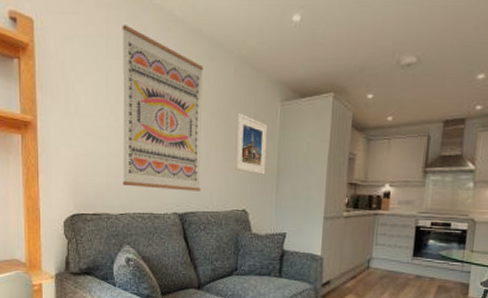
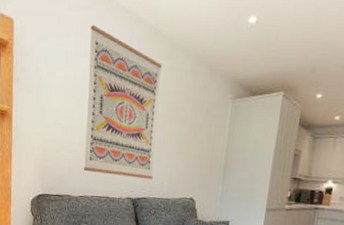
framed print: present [235,113,268,175] -> none [186,108,219,167]

